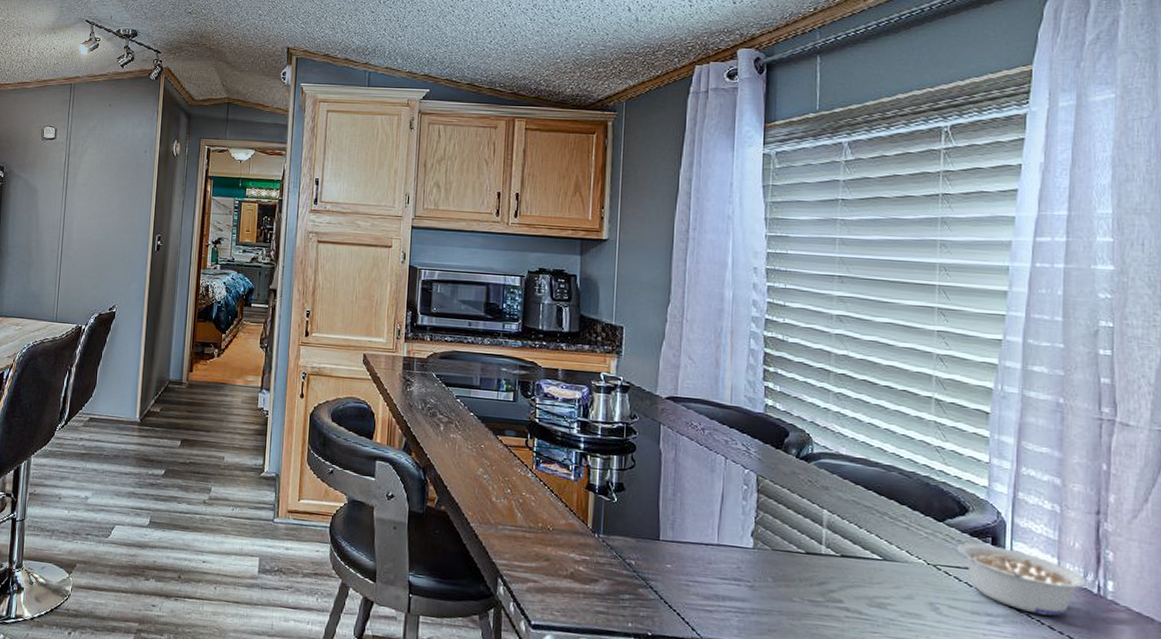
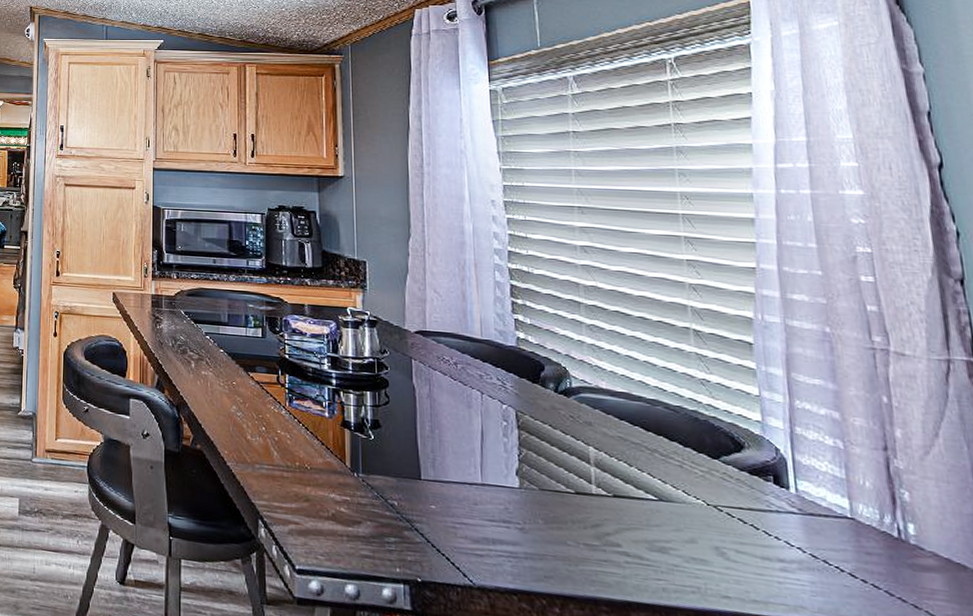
legume: present [956,543,1086,616] -> none [736,482,885,563]

